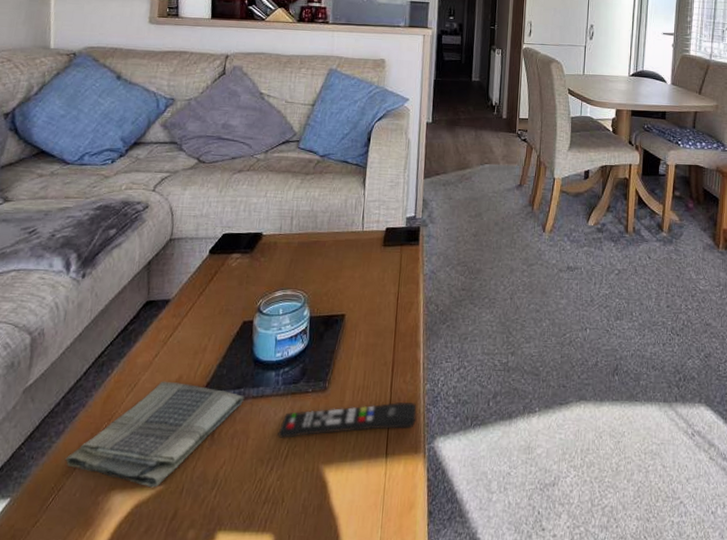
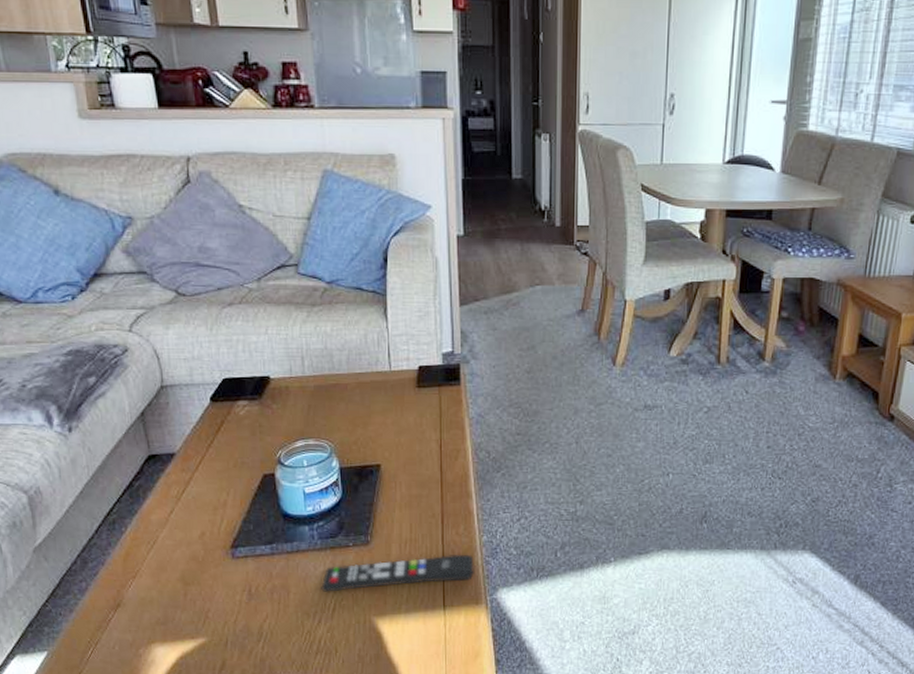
dish towel: present [65,381,245,488] -> none [95,537,279,641]

